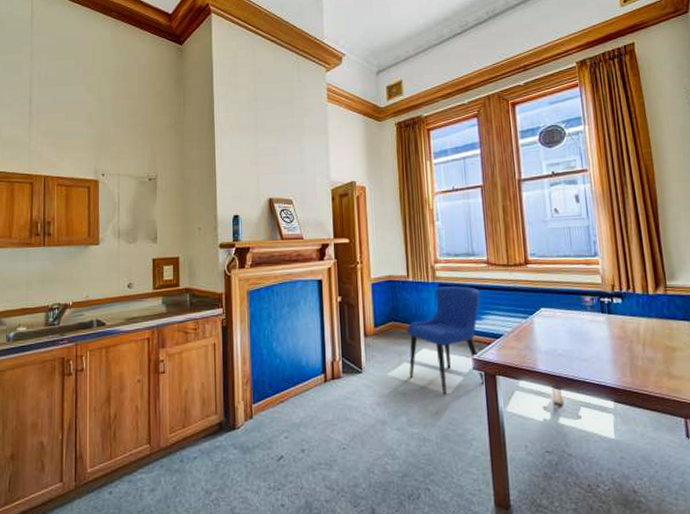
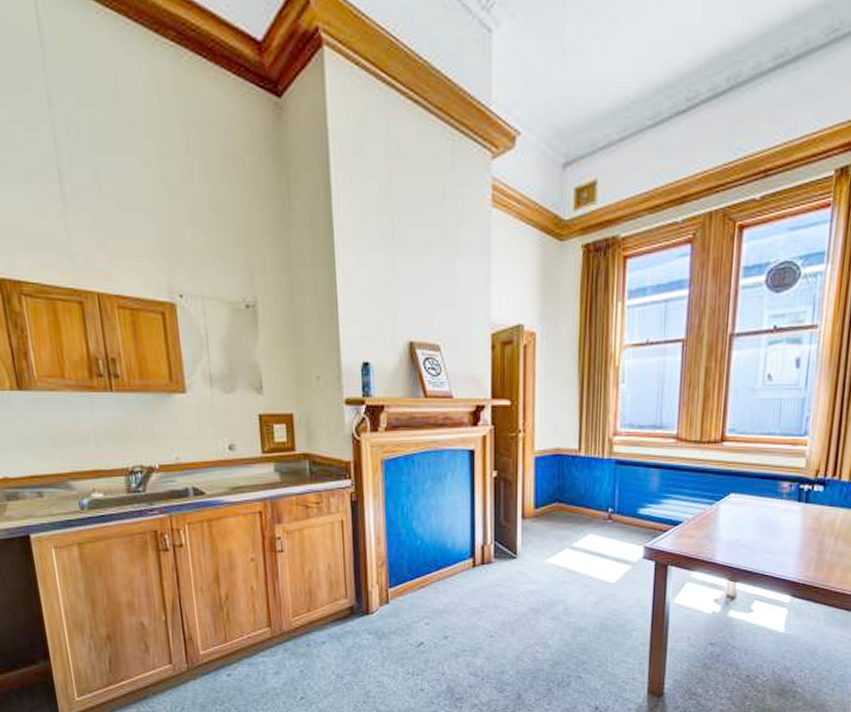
dining chair: present [407,286,486,395] -> none [571,464,663,584]

